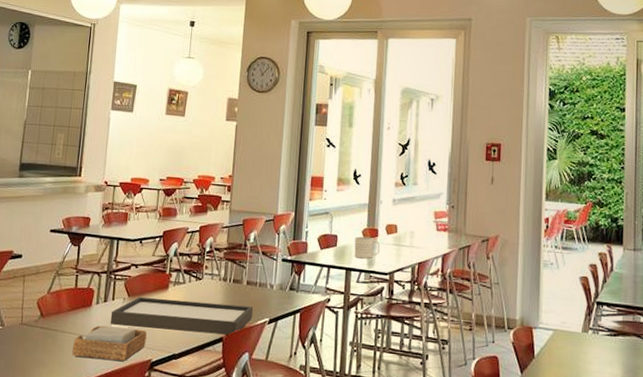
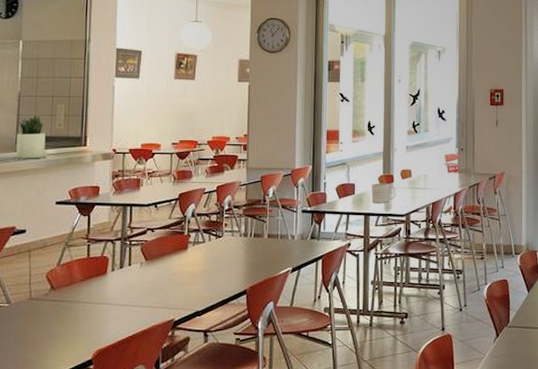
planter: none [16,142,46,186] -> present [13,114,47,159]
napkin holder: present [72,325,147,361] -> none [89,291,168,324]
tray: present [110,296,253,334] -> none [127,258,276,289]

